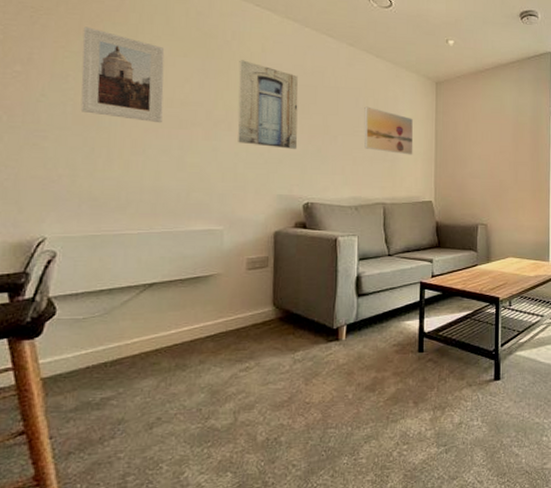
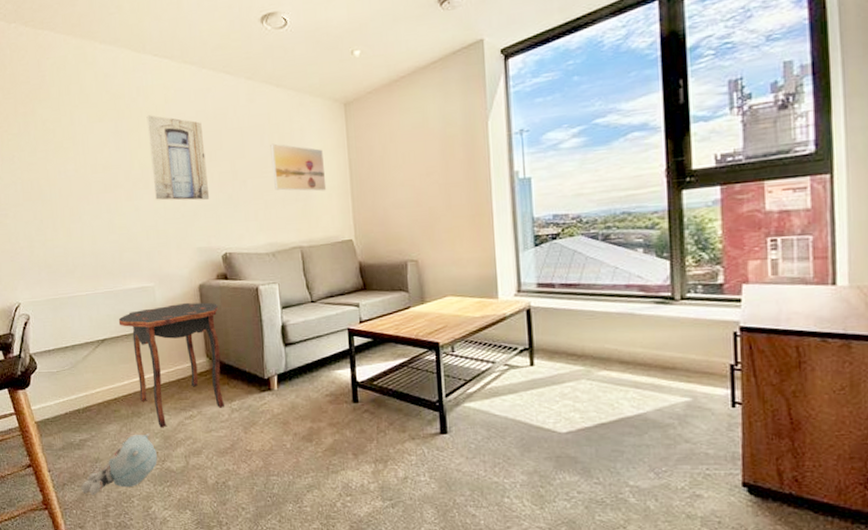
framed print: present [80,26,165,123] -> none [18,108,90,190]
plush toy: none [93,388,200,464] -> present [81,433,157,495]
side table: none [174,248,292,382] -> present [118,302,224,428]

